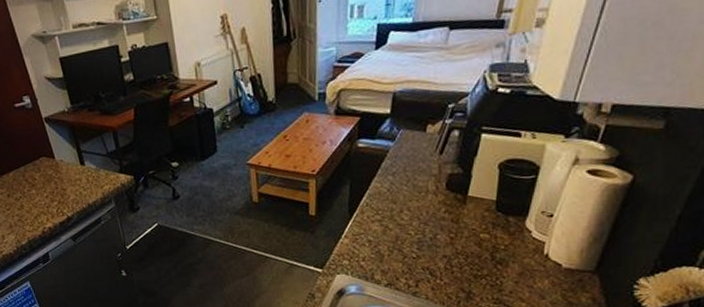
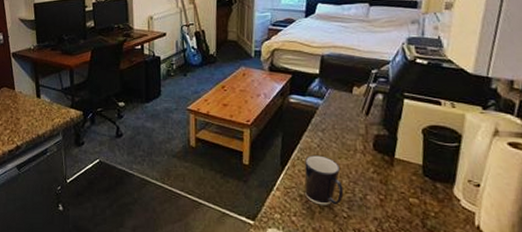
mug: none [373,199,414,248] -> present [304,155,344,206]

